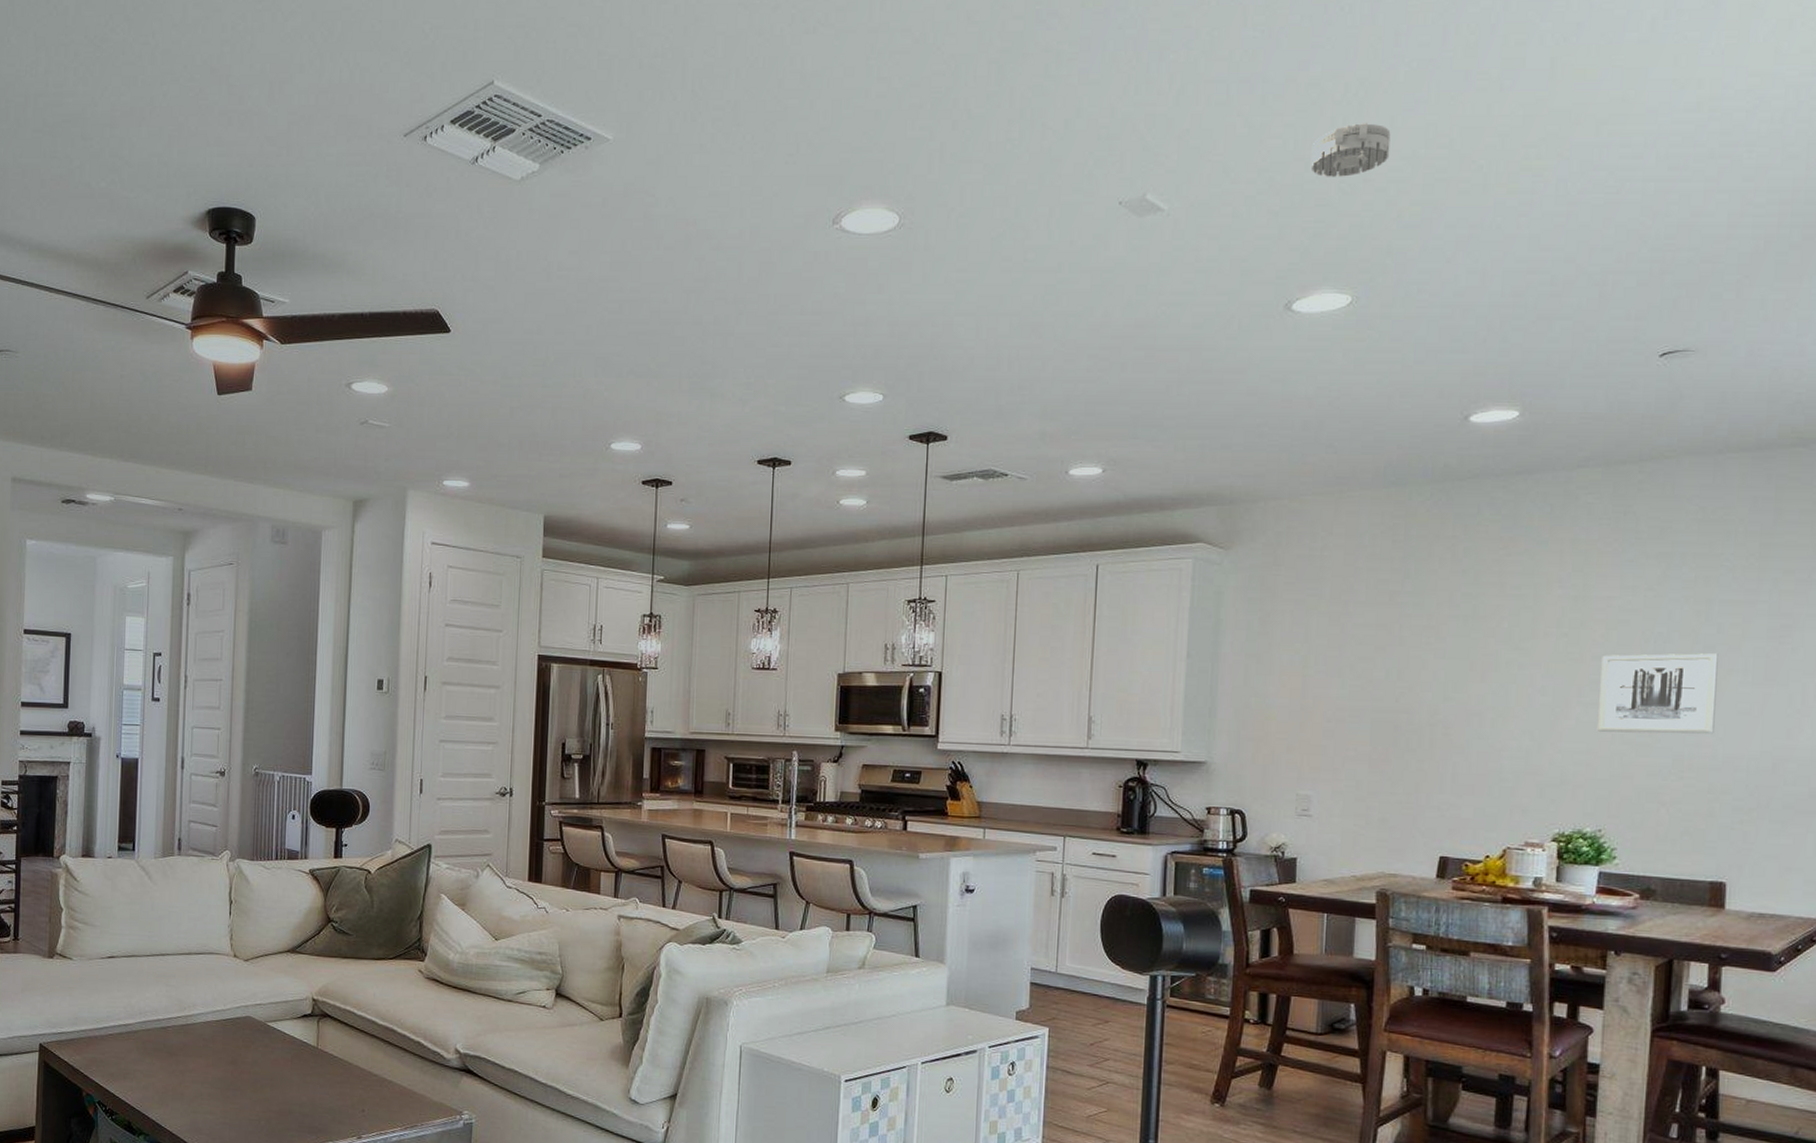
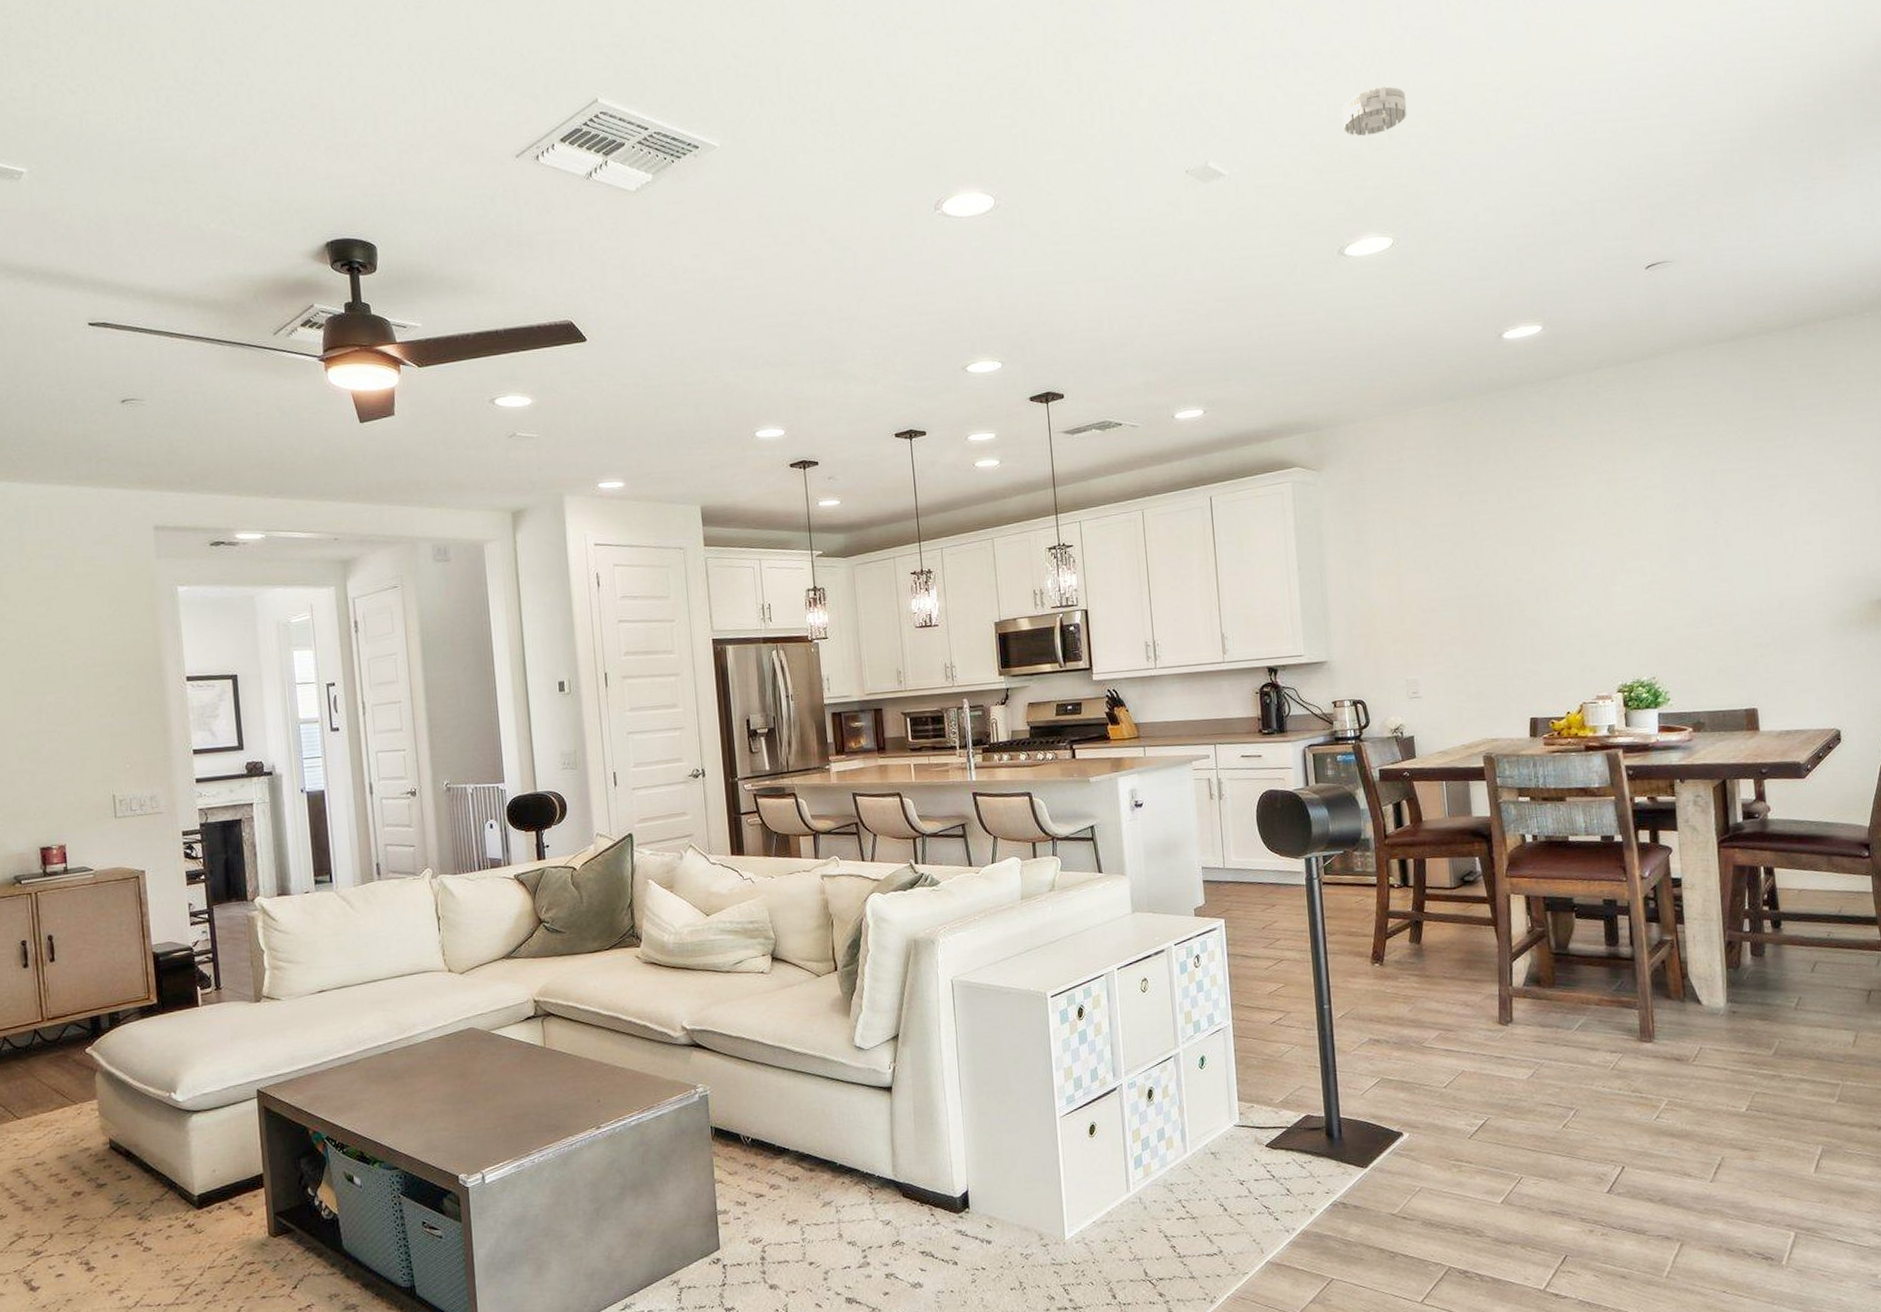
wall art: present [1598,653,1718,734] -> none [1635,516,1731,593]

